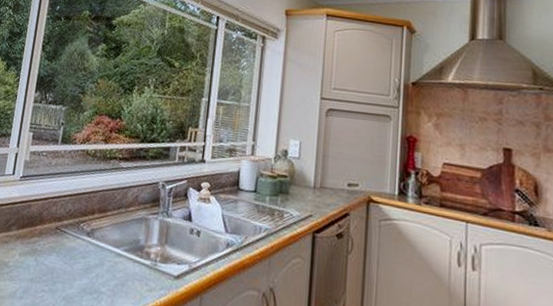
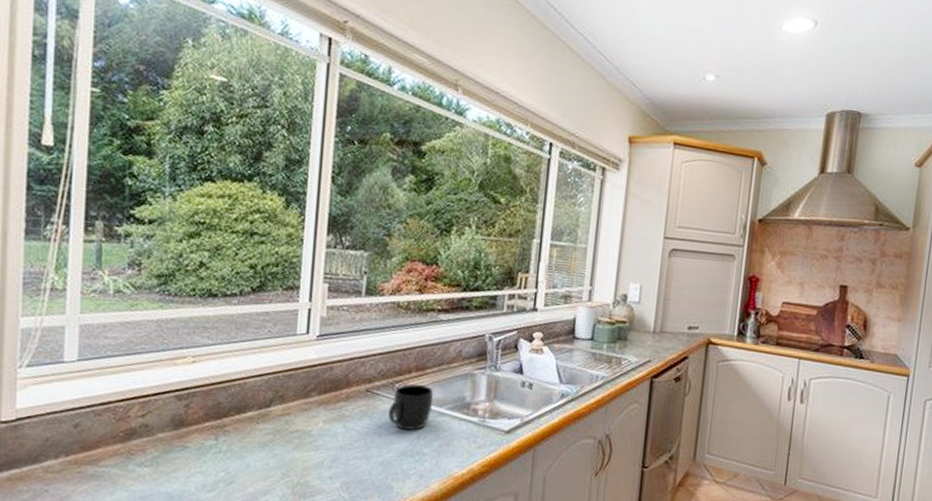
mug: none [73,225,113,269] -> present [388,384,434,431]

